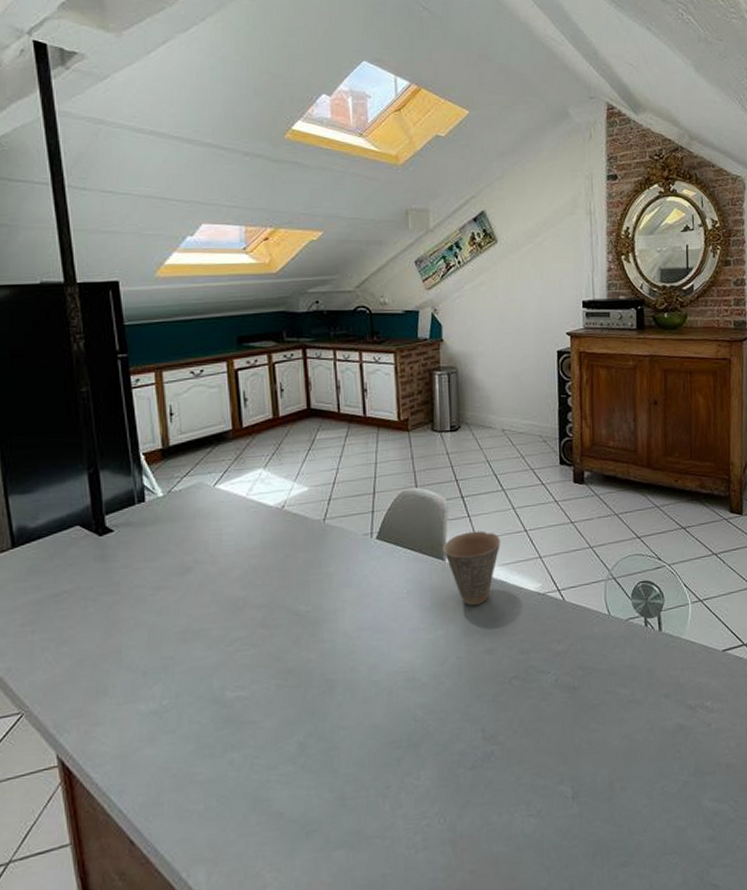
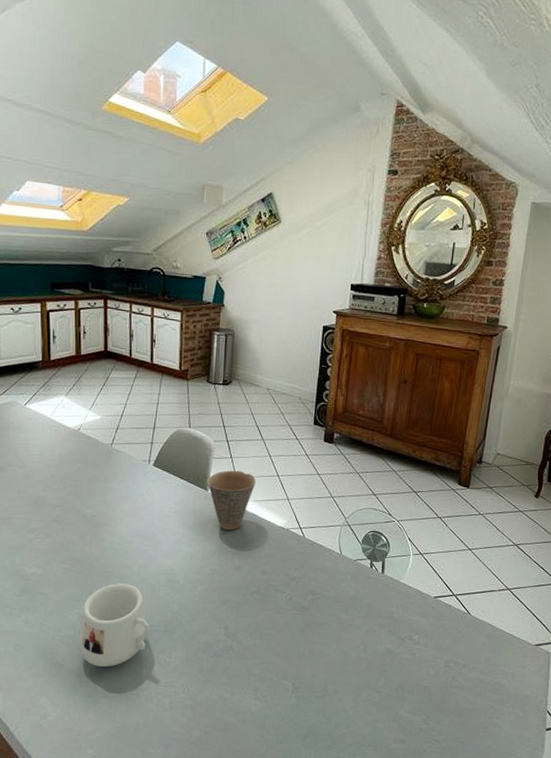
mug: none [301,692,390,808] -> present [78,583,150,667]

